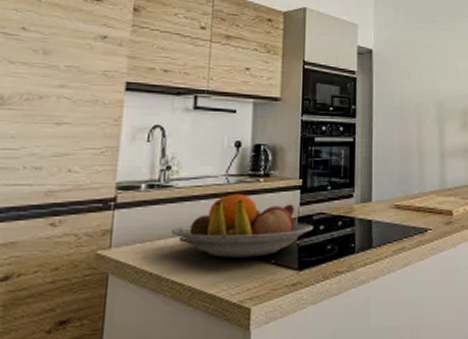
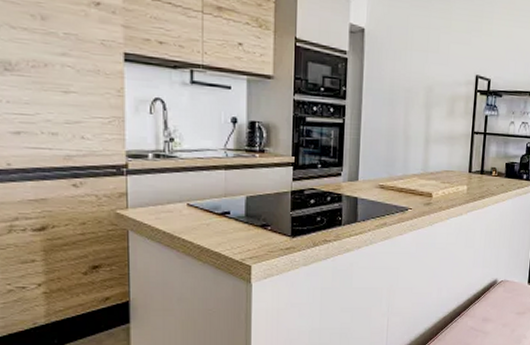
fruit bowl: present [171,193,313,258] -> none [179,166,305,224]

